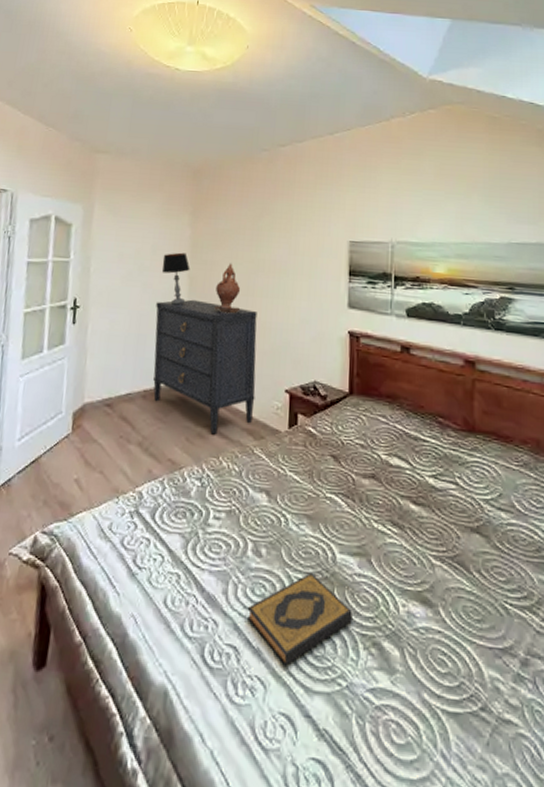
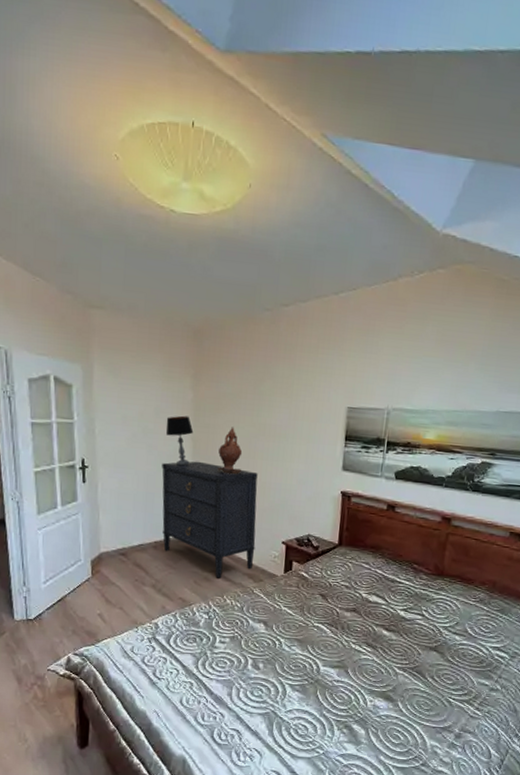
hardback book: present [247,572,352,666] -> none [247,680,331,742]

